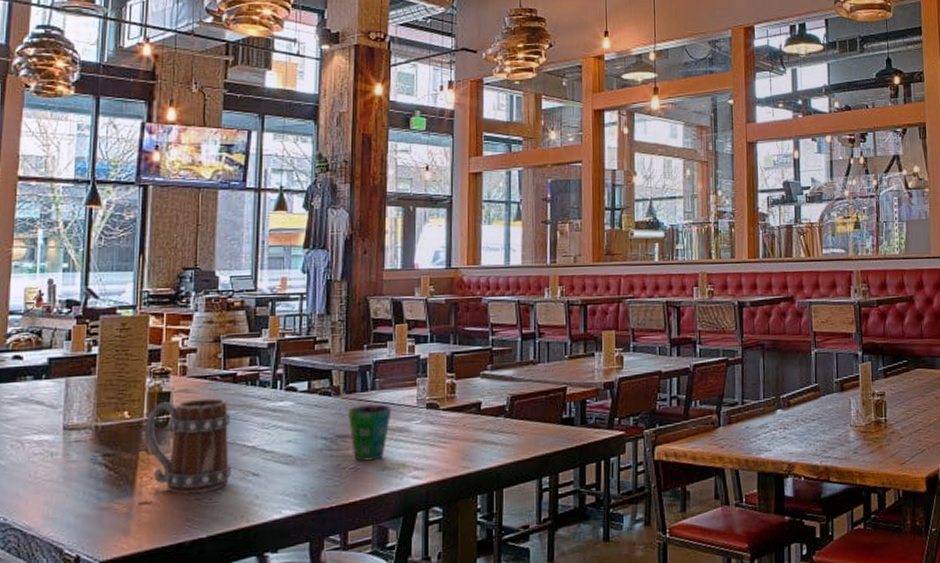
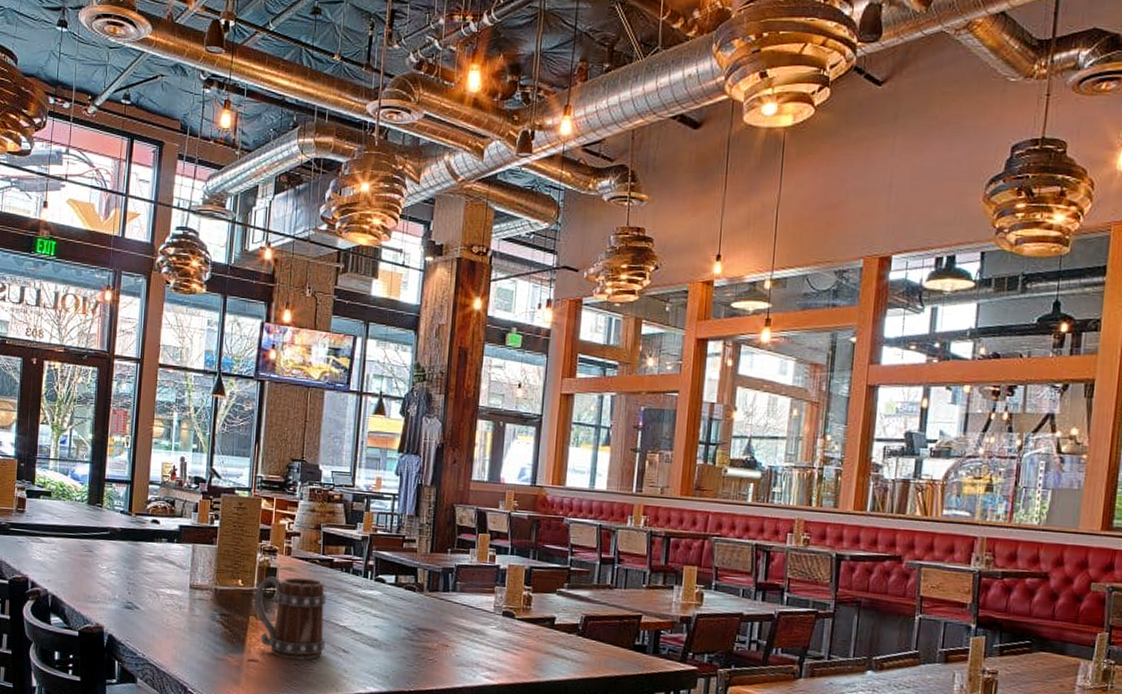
cup: present [347,403,392,461] -> none [429,603,470,656]

